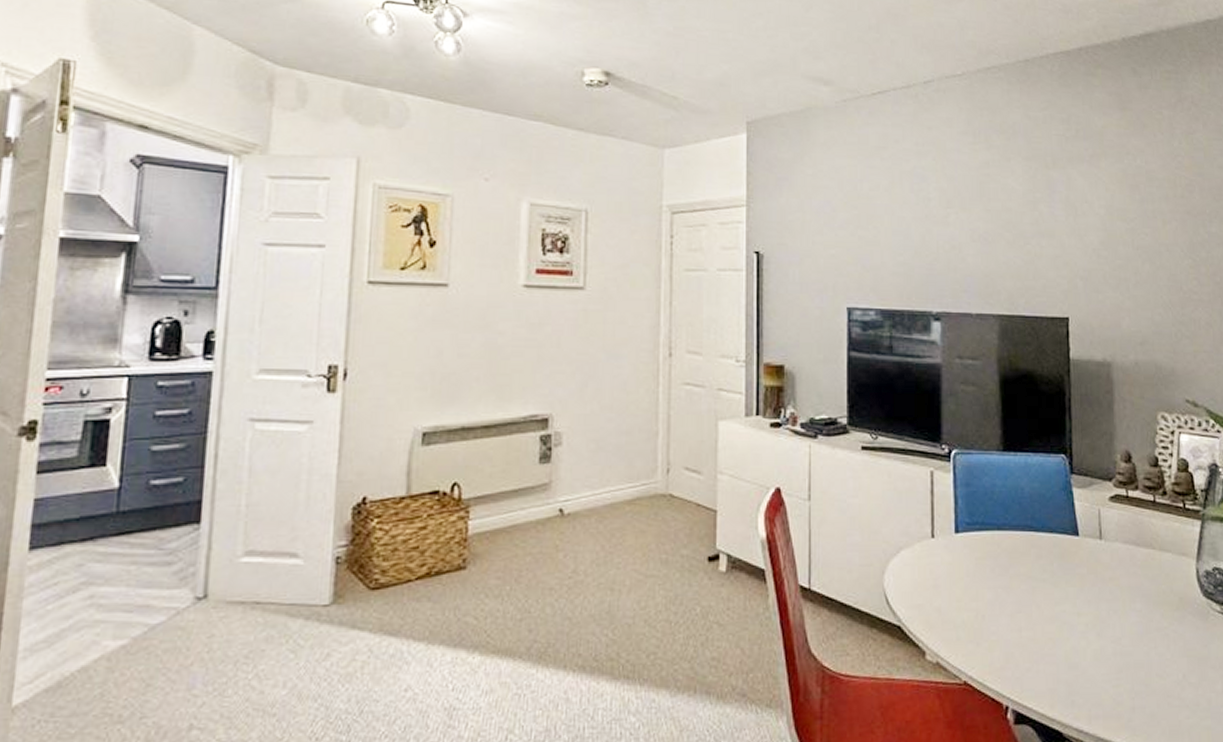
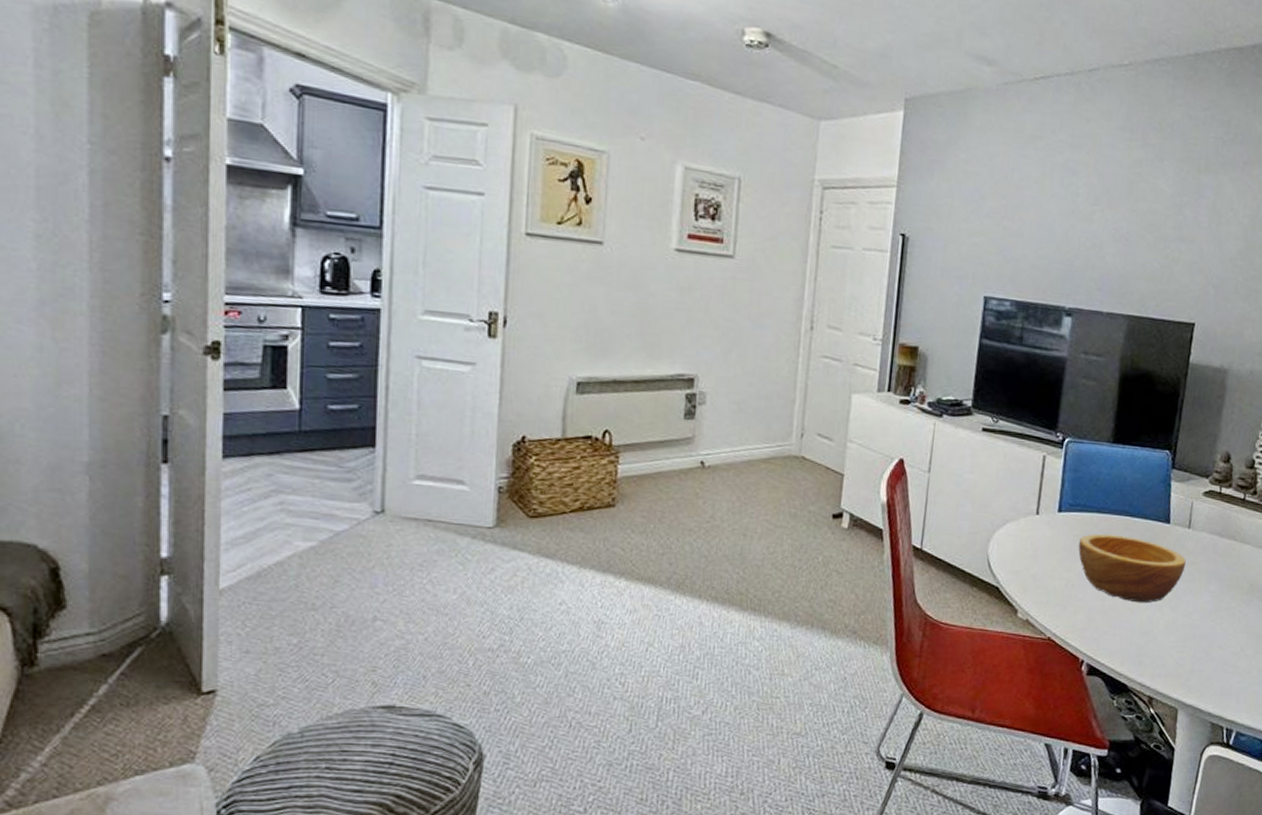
bowl: none [982,553,1104,631] -> present [1078,533,1186,603]

